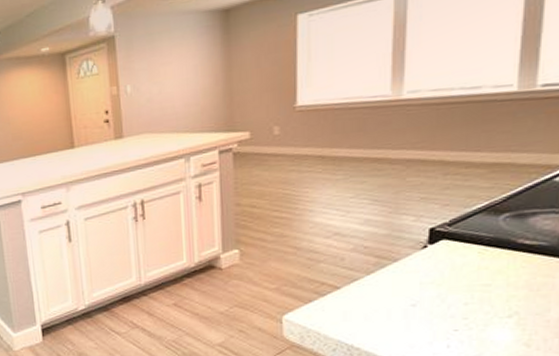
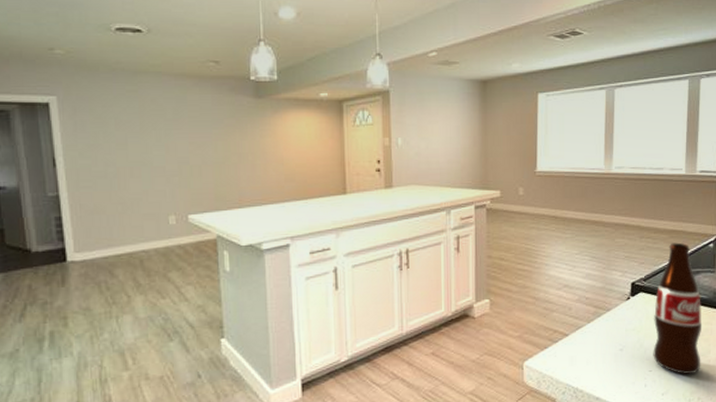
bottle: none [460,177,539,337] -> present [653,242,702,375]

